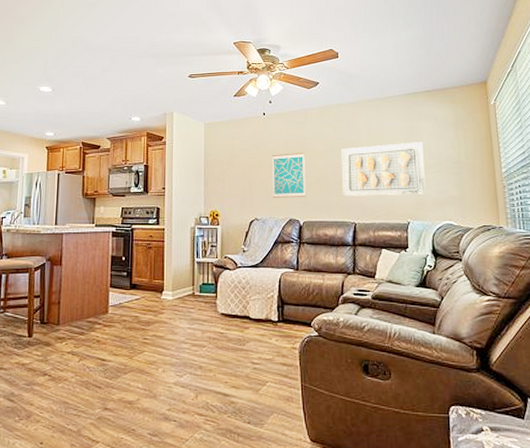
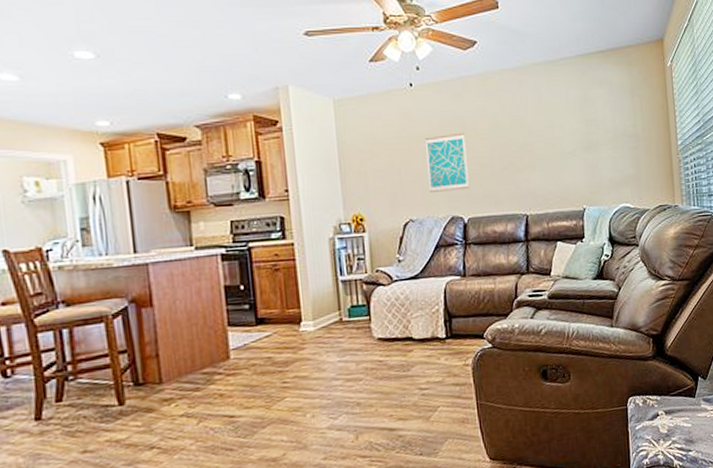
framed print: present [340,142,426,196] -> none [506,114,602,184]

